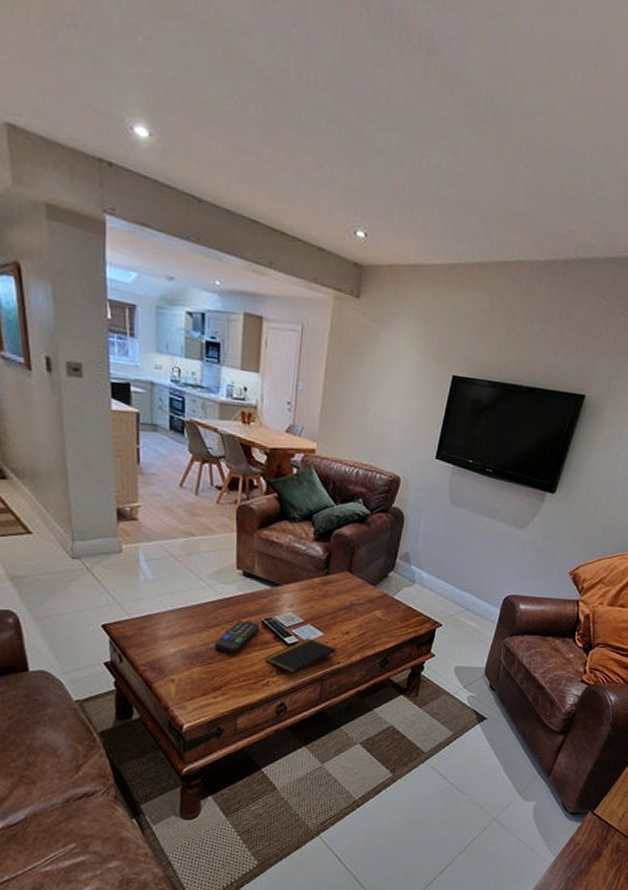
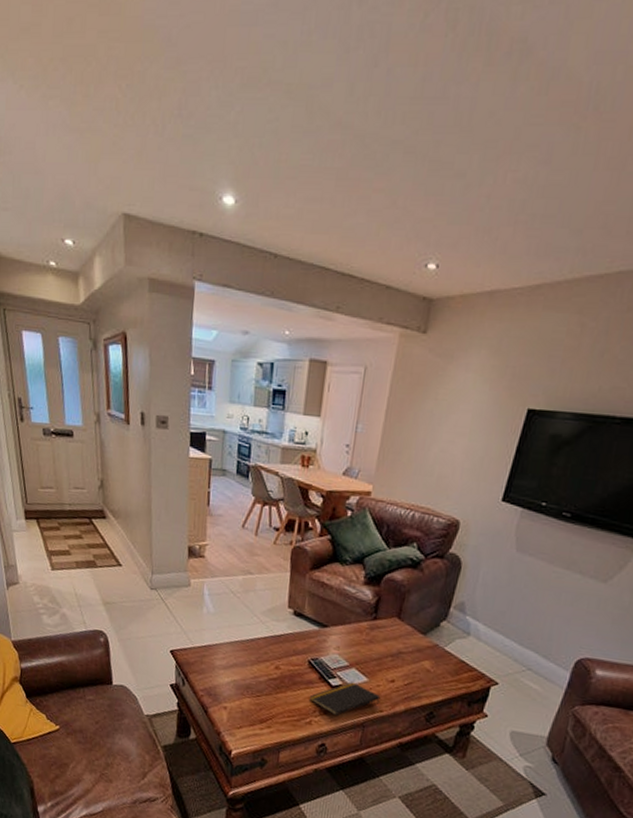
remote control: present [215,619,259,654] -> none [264,657,306,690]

